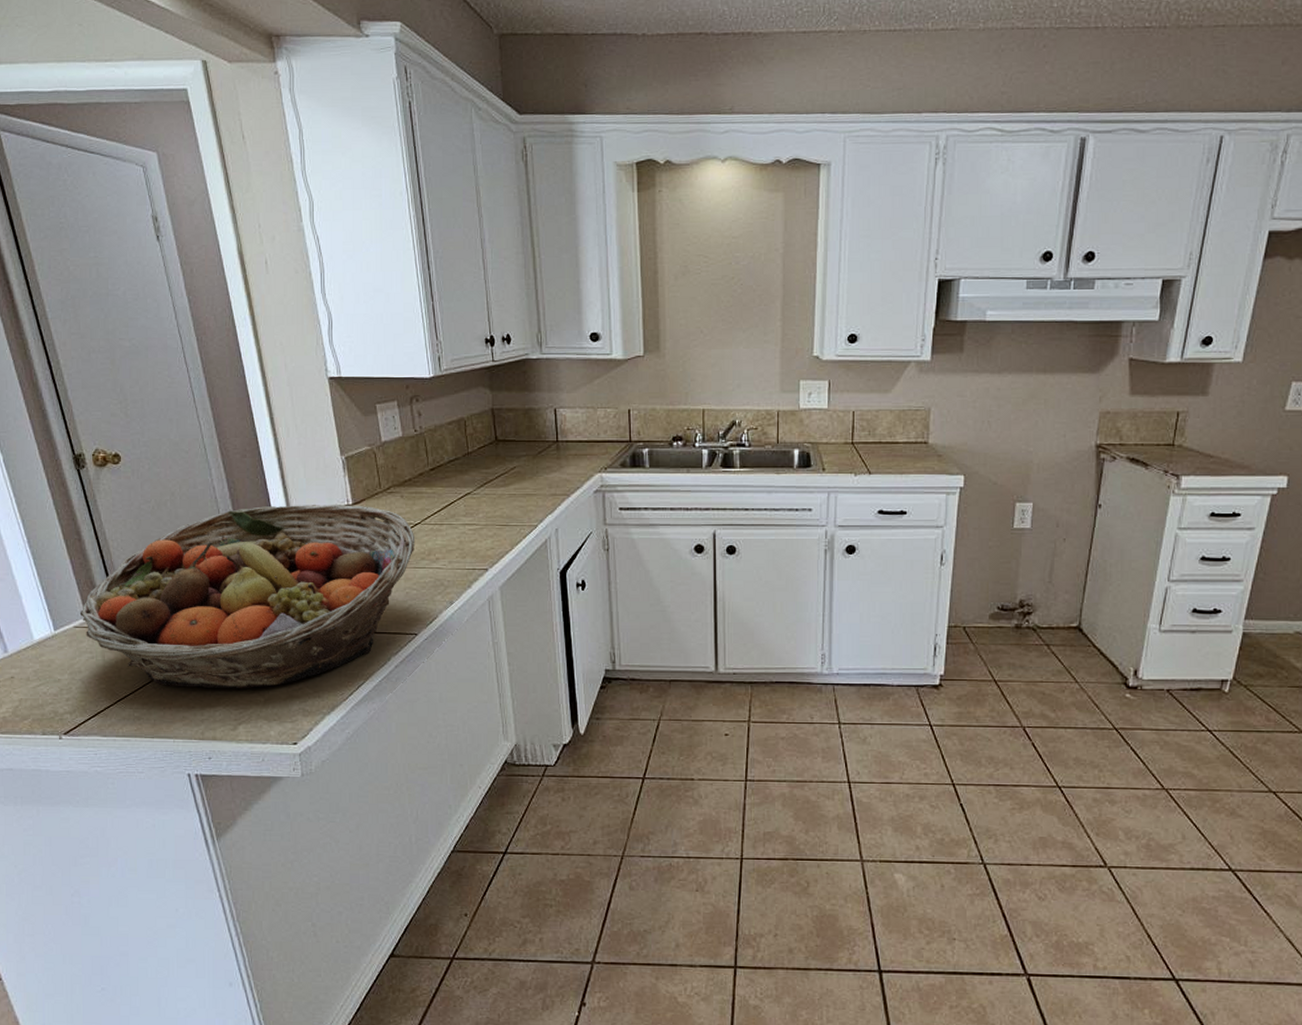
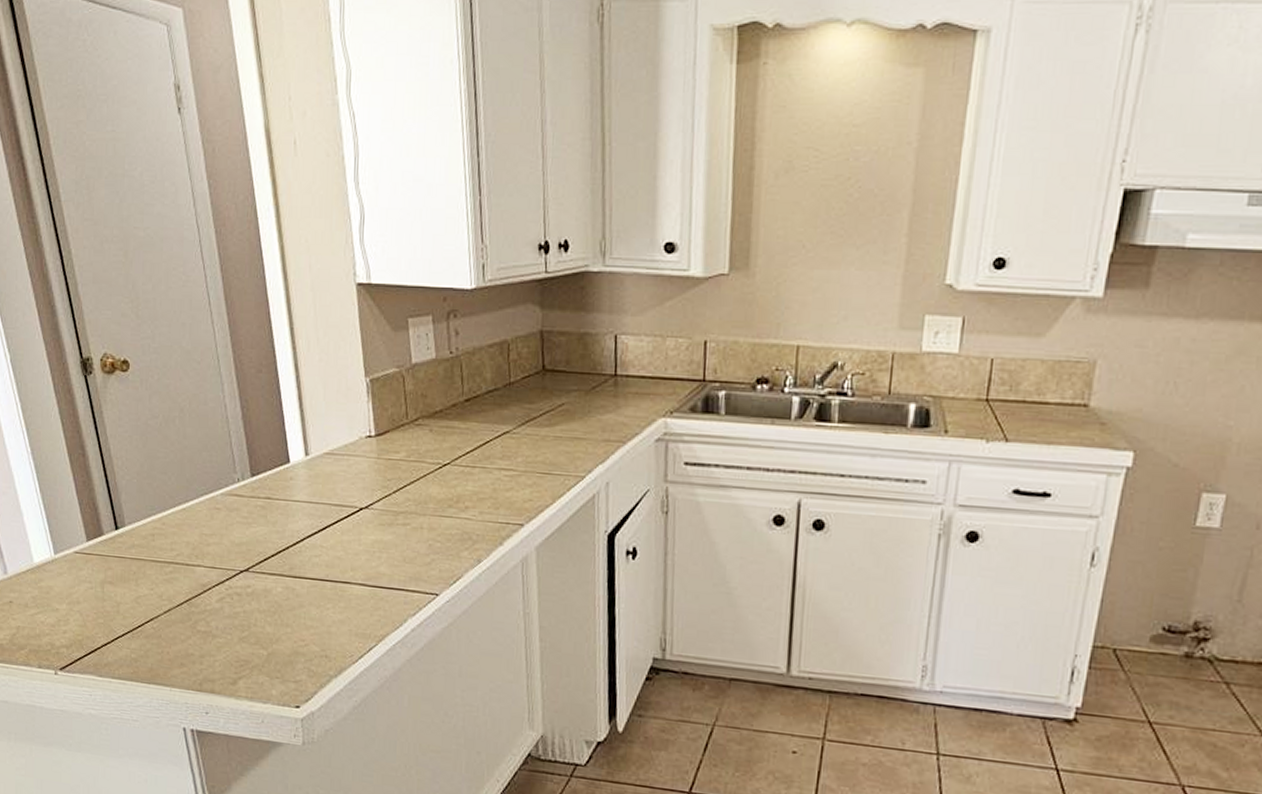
fruit basket: present [79,503,416,688] -> none [80,431,443,639]

